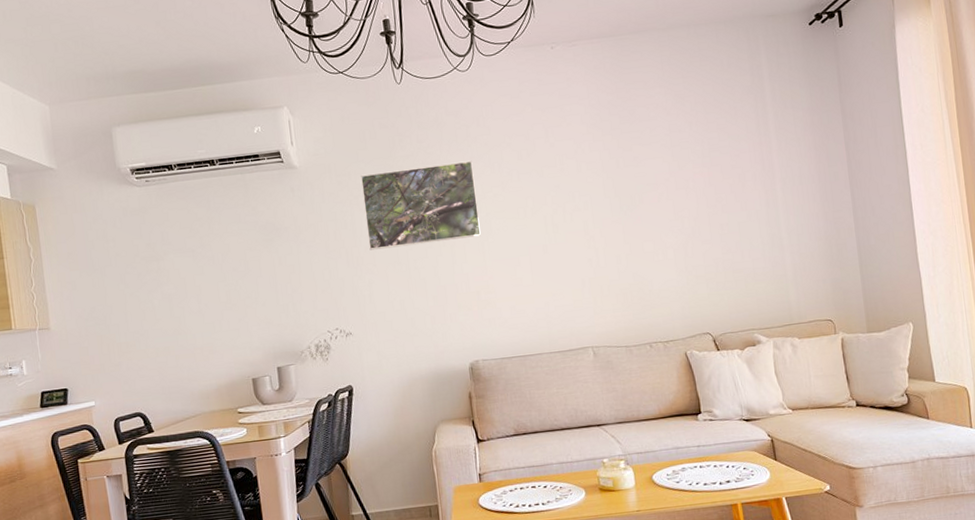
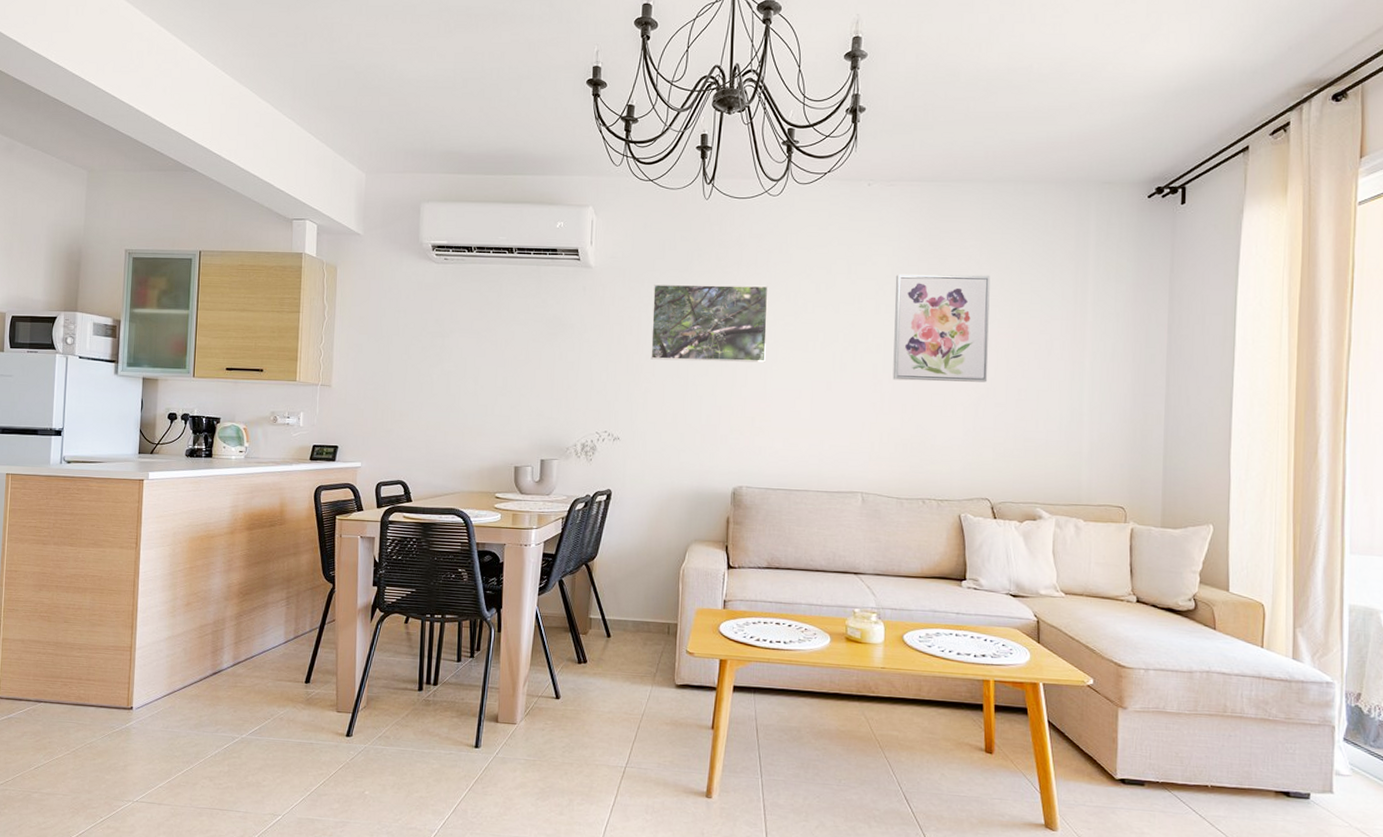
wall art: none [591,119,692,234] -> present [892,274,990,382]

